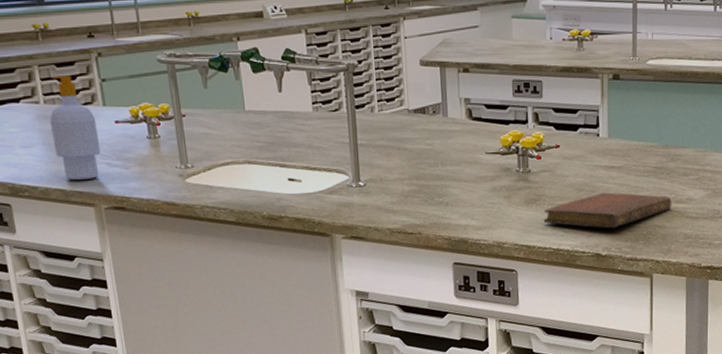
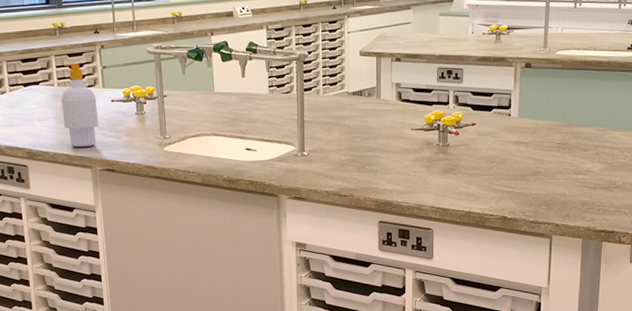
notebook: present [544,192,672,229] -> none [458,164,573,195]

